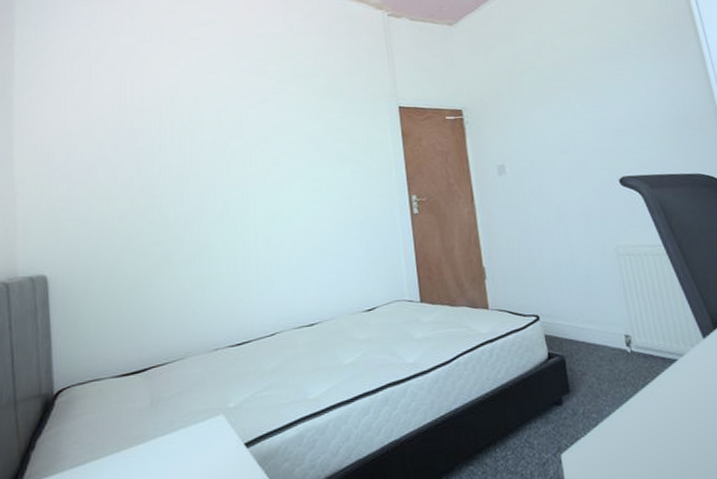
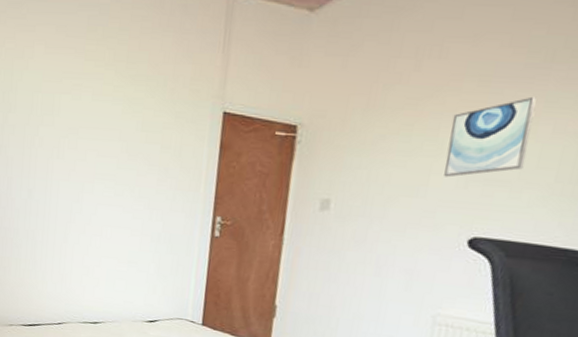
wall art: none [576,68,637,134] -> present [444,96,536,178]

